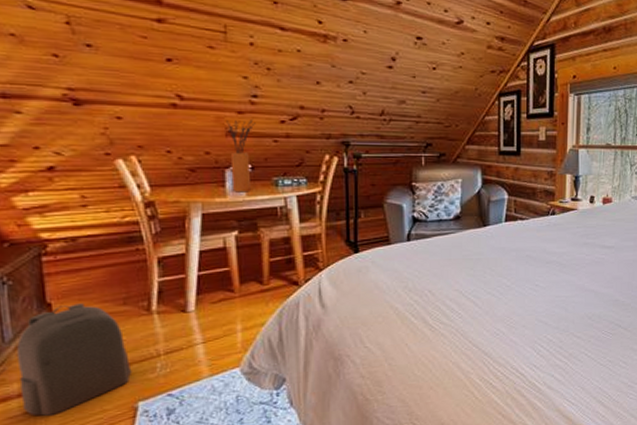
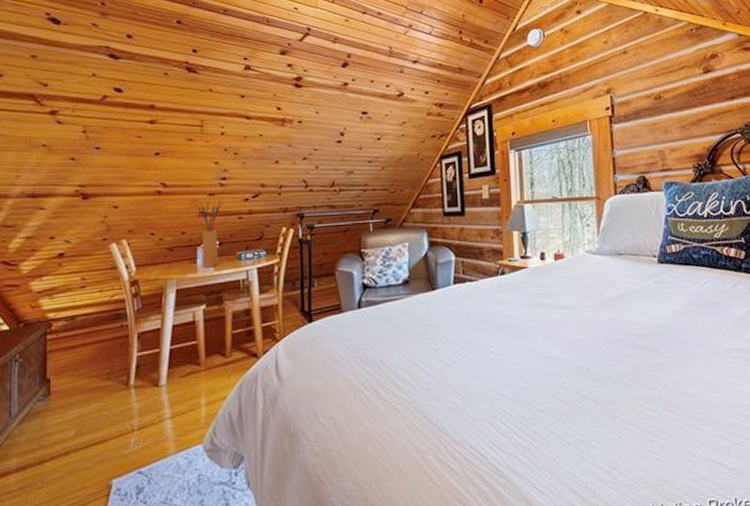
backpack: present [16,303,133,416] -> none [18,379,110,492]

